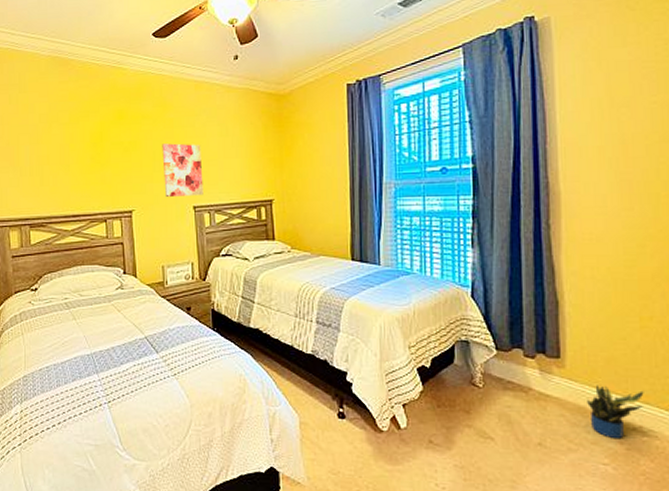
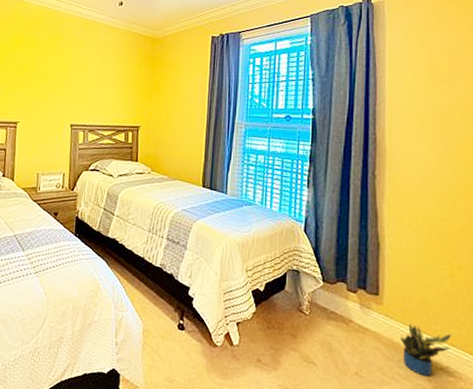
wall art: present [162,143,204,198] -> none [47,68,83,116]

